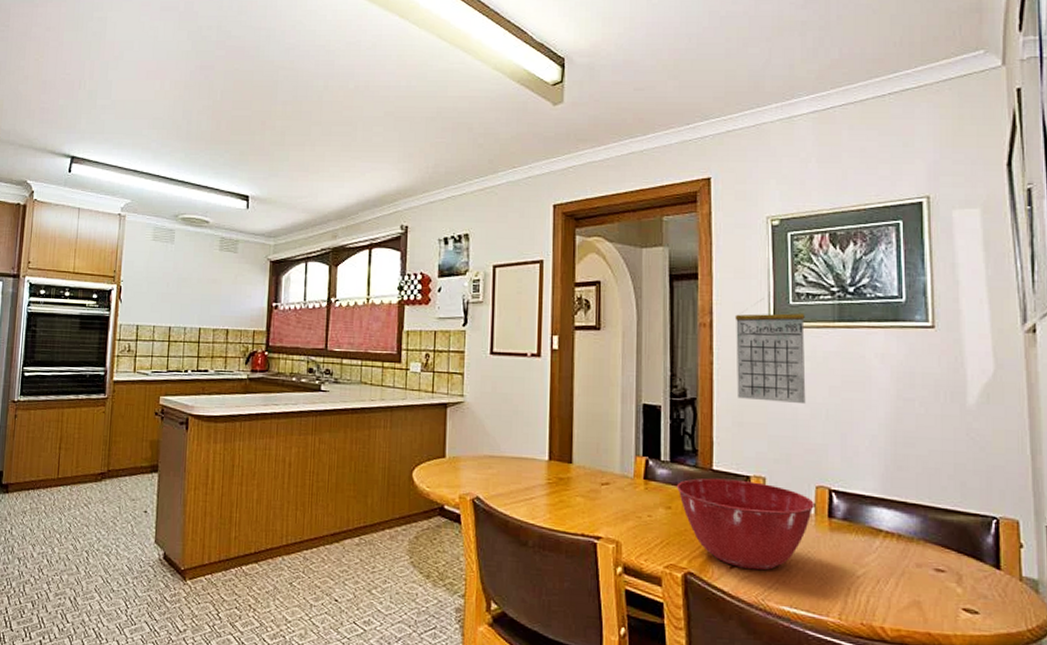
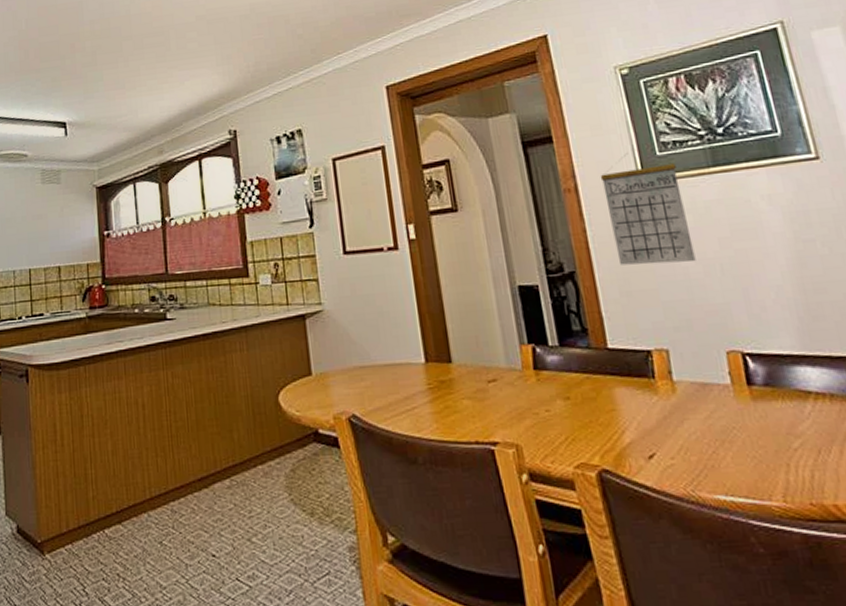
mixing bowl: present [676,478,814,571] -> none [571,355,730,458]

